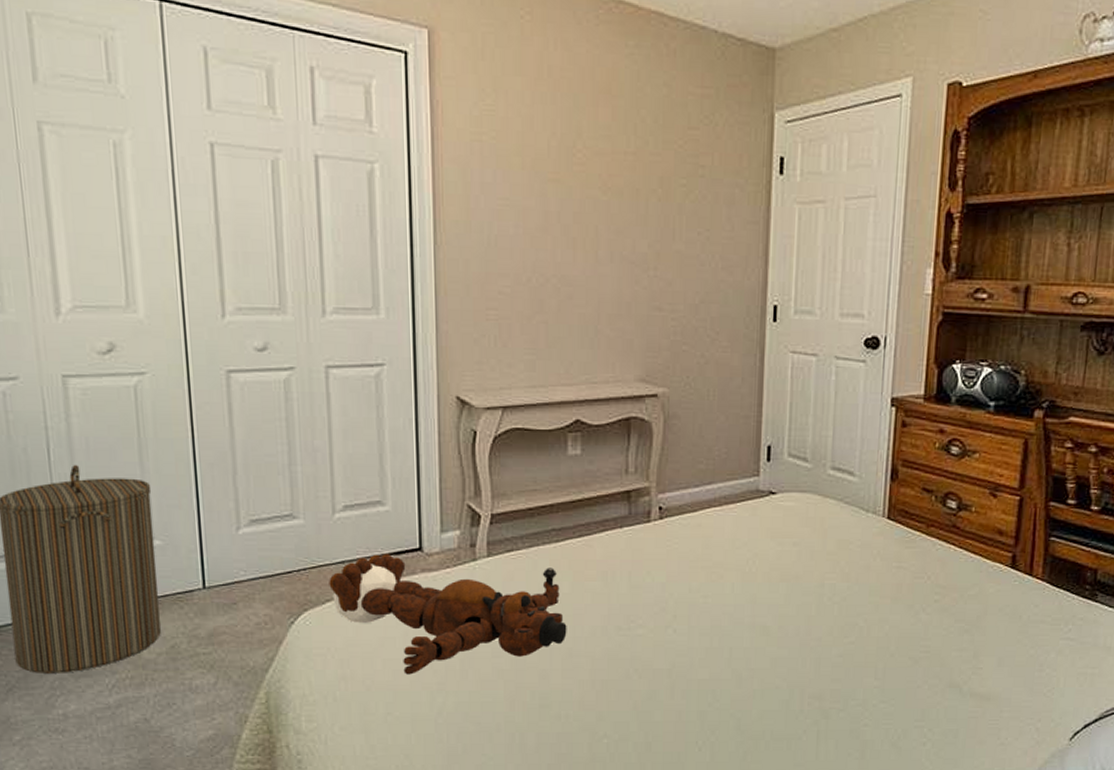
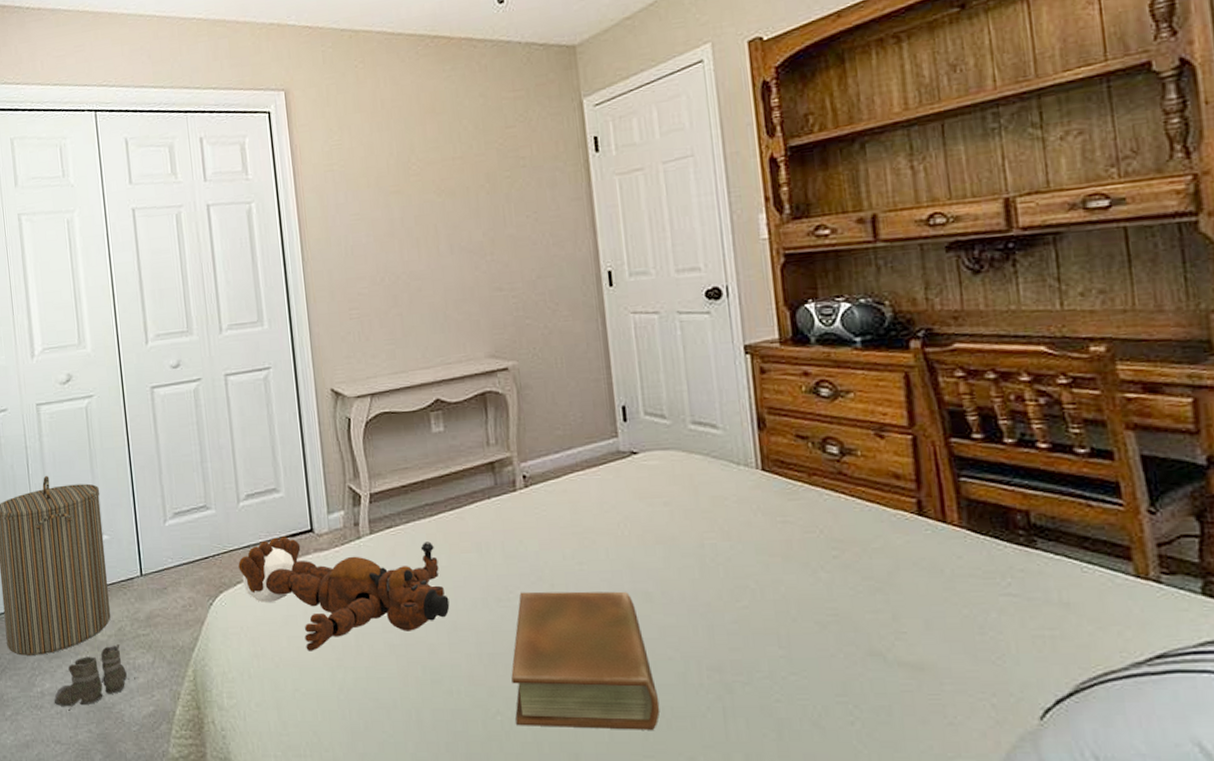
boots: none [82,662,196,735] -> present [54,643,139,711]
book: none [622,622,761,751] -> present [511,591,660,730]

